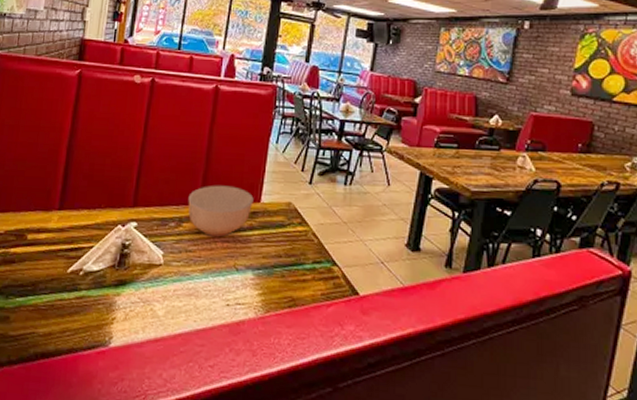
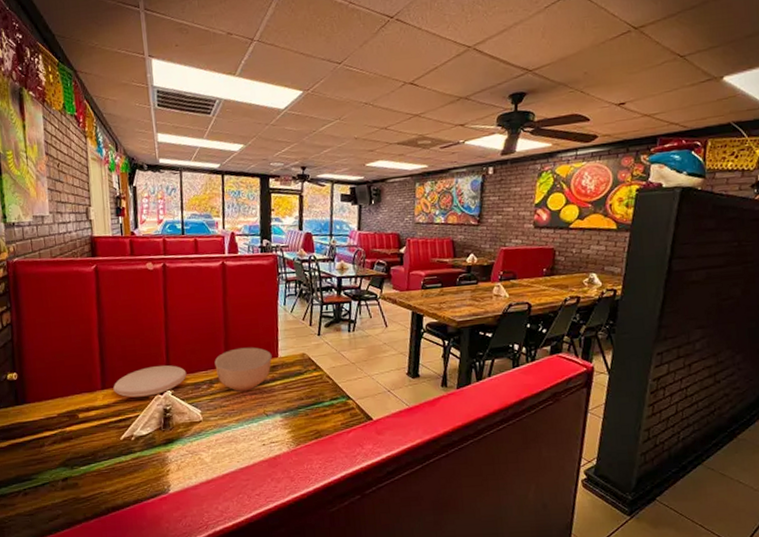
plate: none [71,191,156,226] -> present [113,365,187,398]

